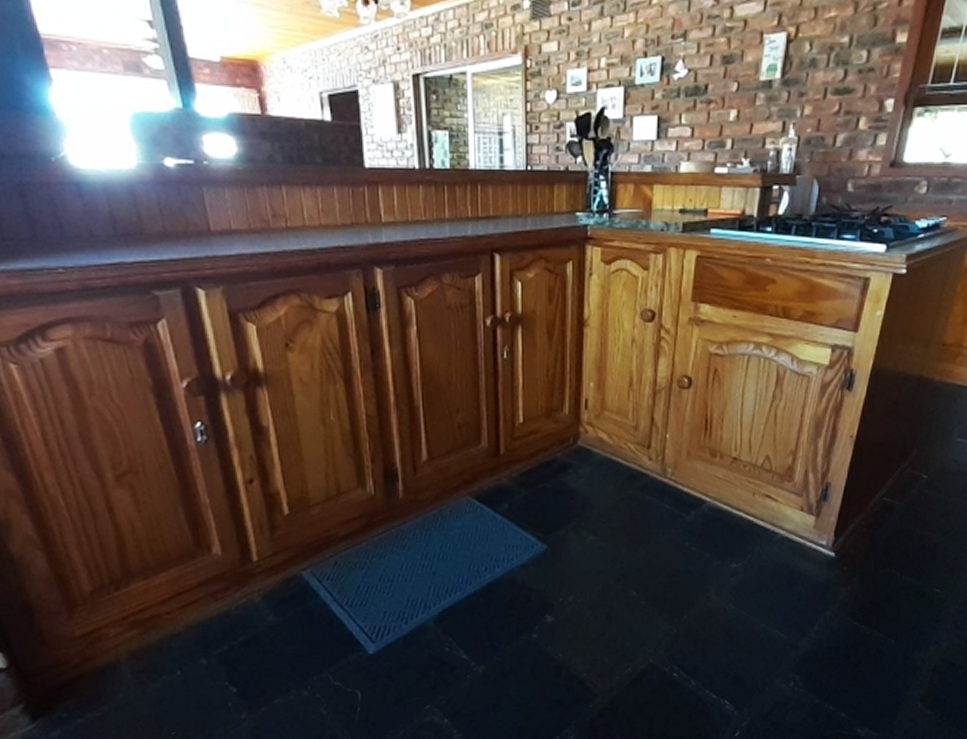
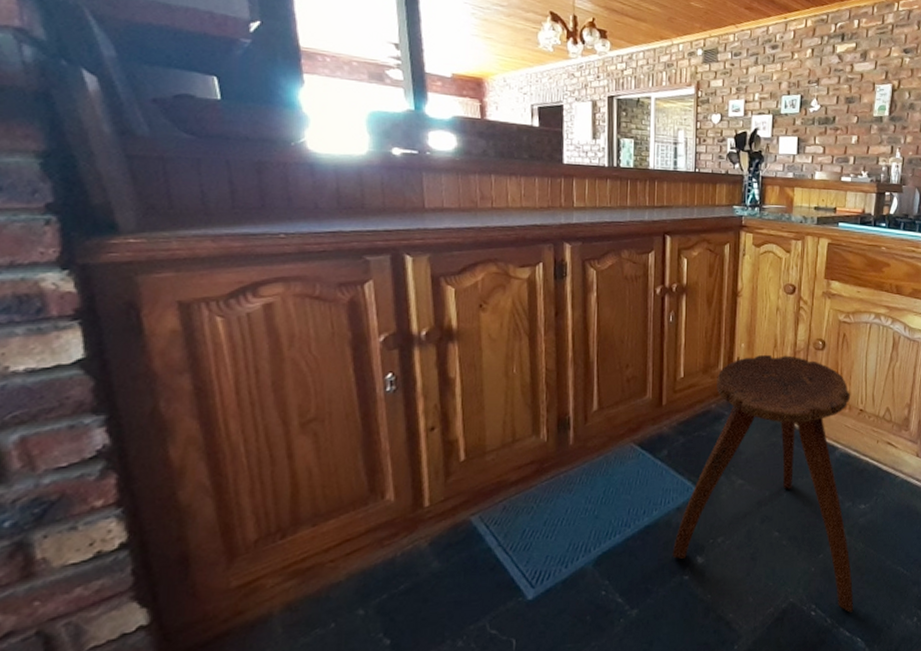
stool: none [518,394,723,675] -> present [672,354,854,613]

